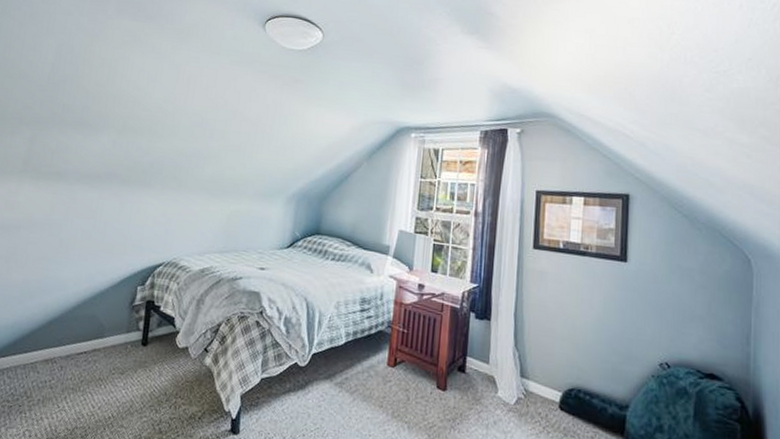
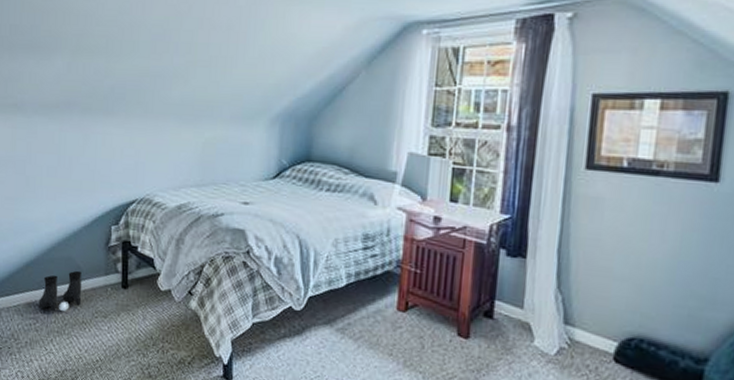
boots: none [56,328,104,369] -> present [38,270,82,313]

